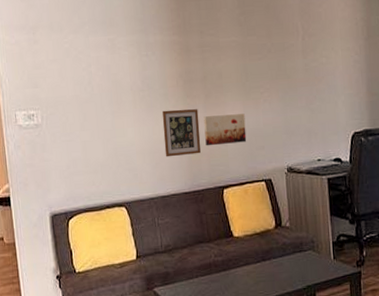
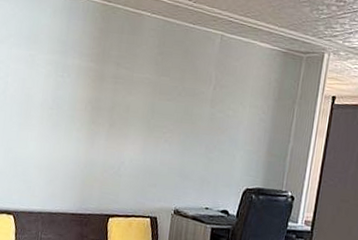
picture frame: present [162,109,201,157] -> none [60,131,101,179]
wall art: present [203,113,247,146] -> none [101,145,144,177]

